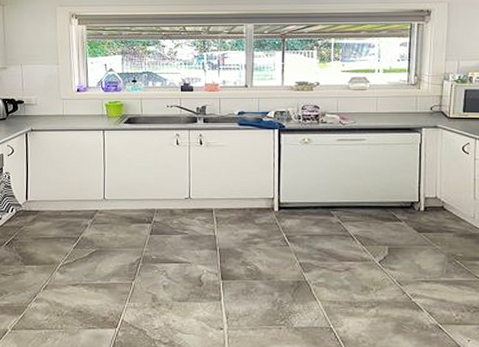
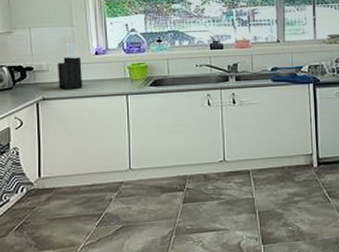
knife block: none [44,79,66,122] -> present [57,42,83,89]

